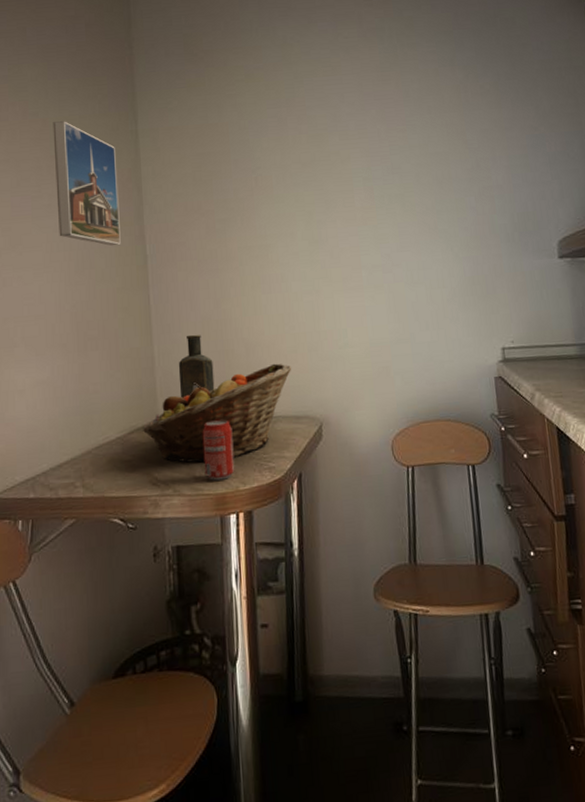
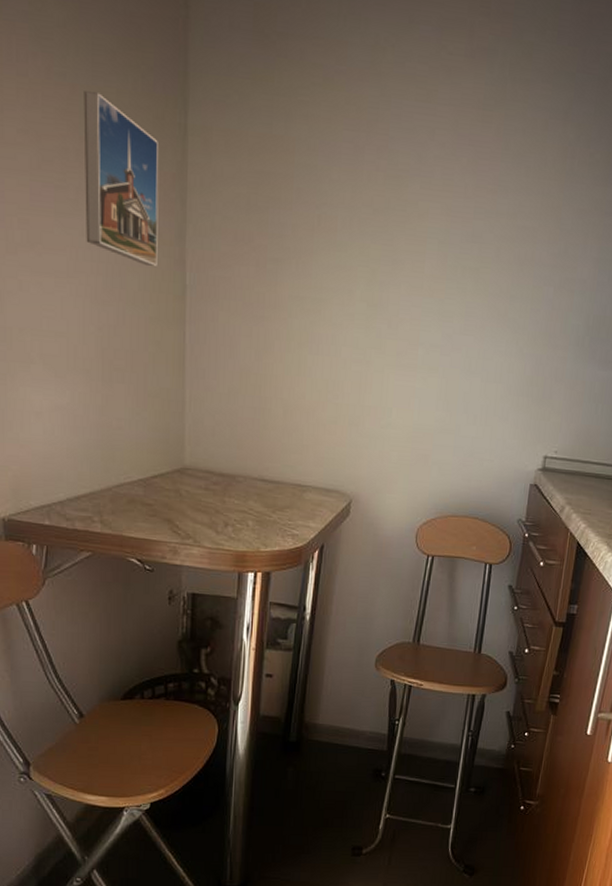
fruit basket: present [143,363,292,463] -> none [167,431,329,519]
bottle: present [178,334,215,398] -> none [209,384,248,451]
beverage can: present [202,420,235,481] -> none [227,479,260,539]

